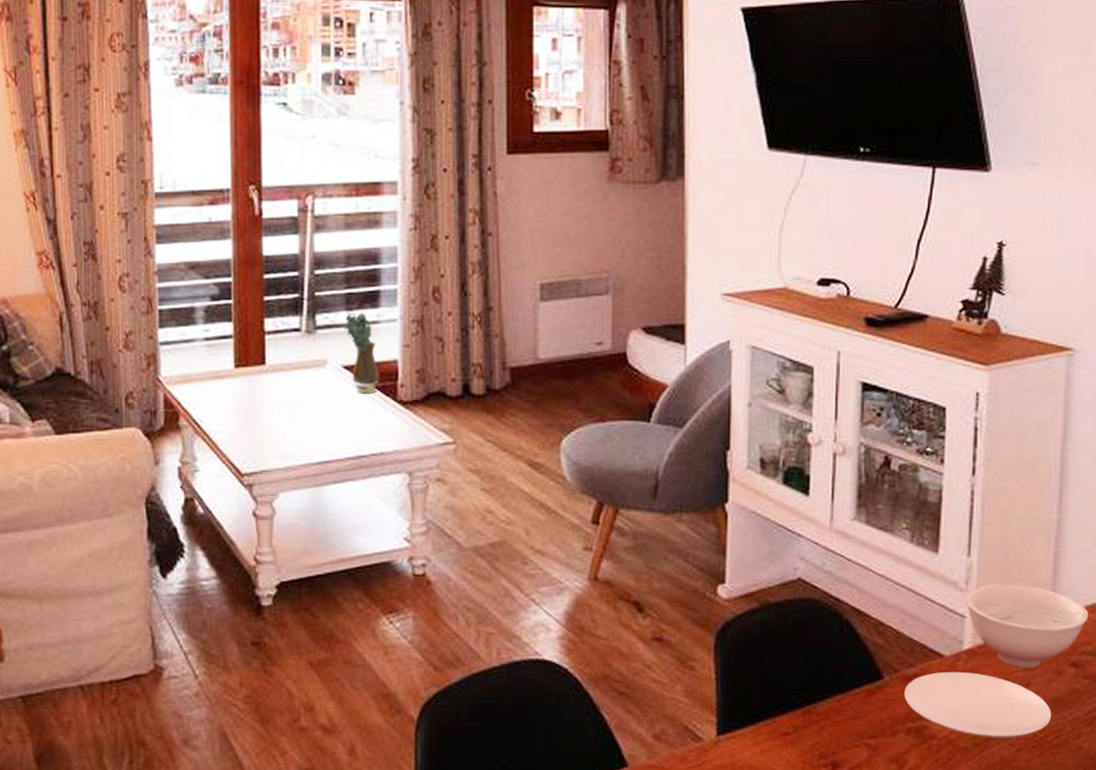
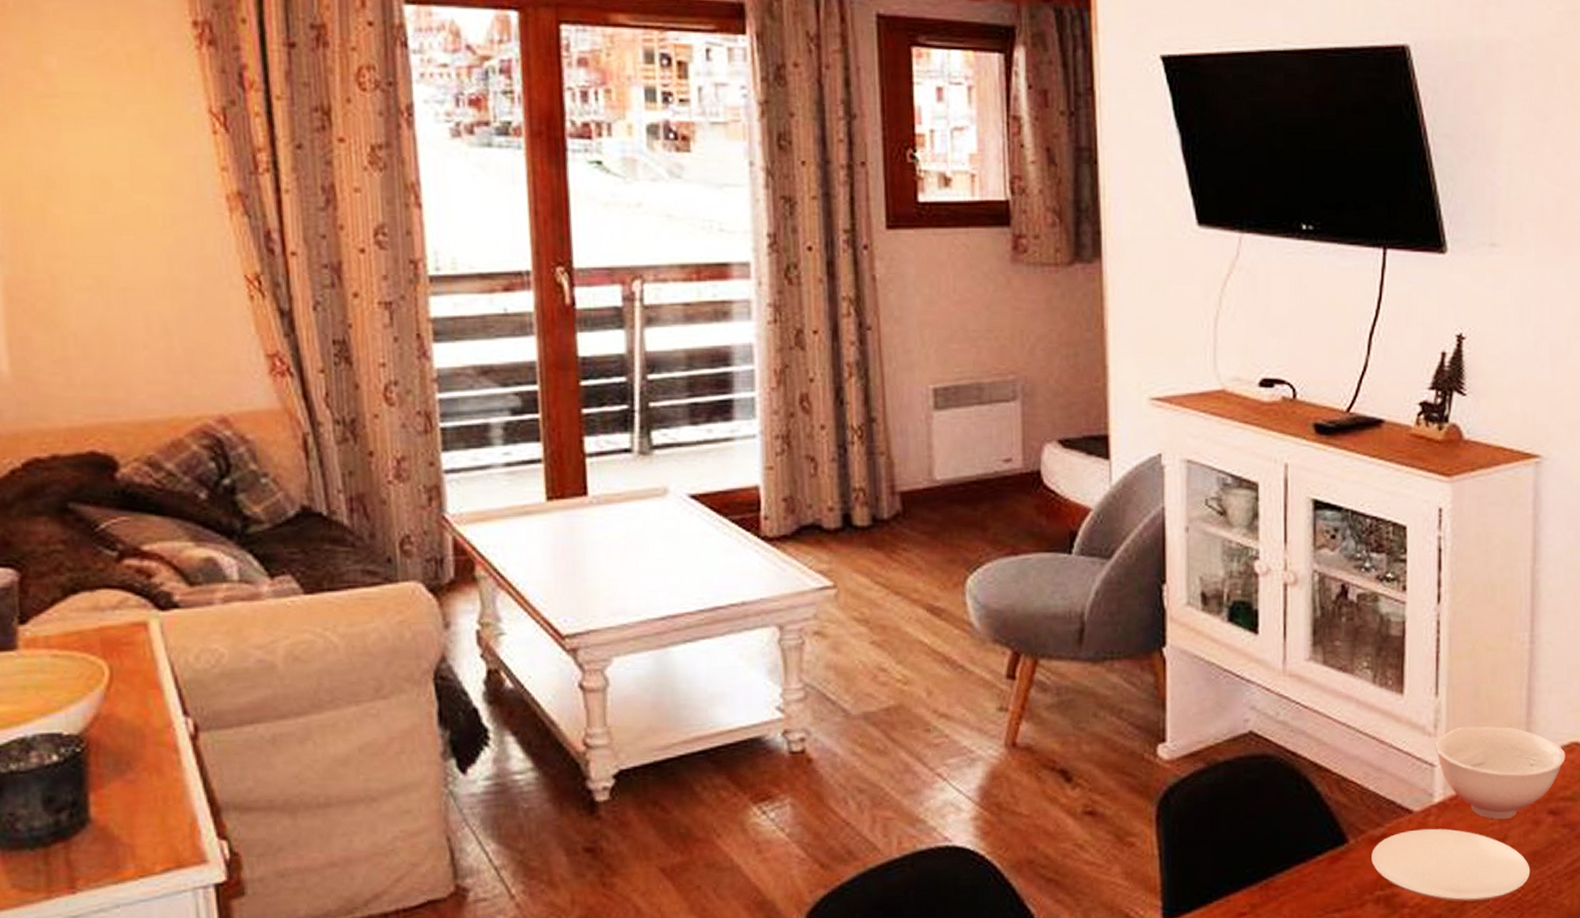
vase: present [345,312,379,394] -> none [689,426,737,529]

